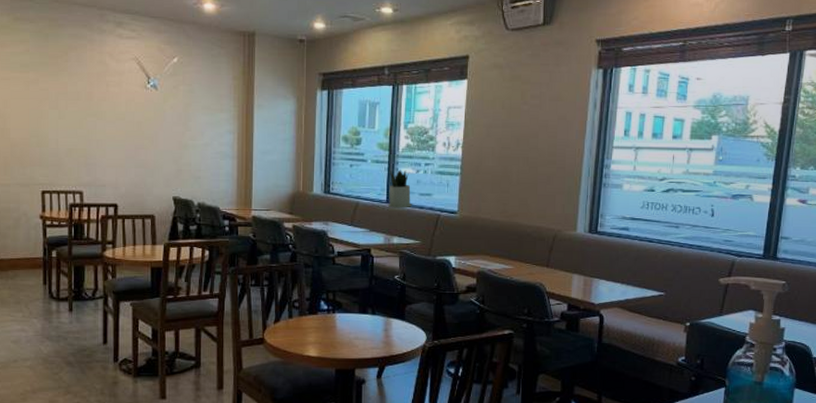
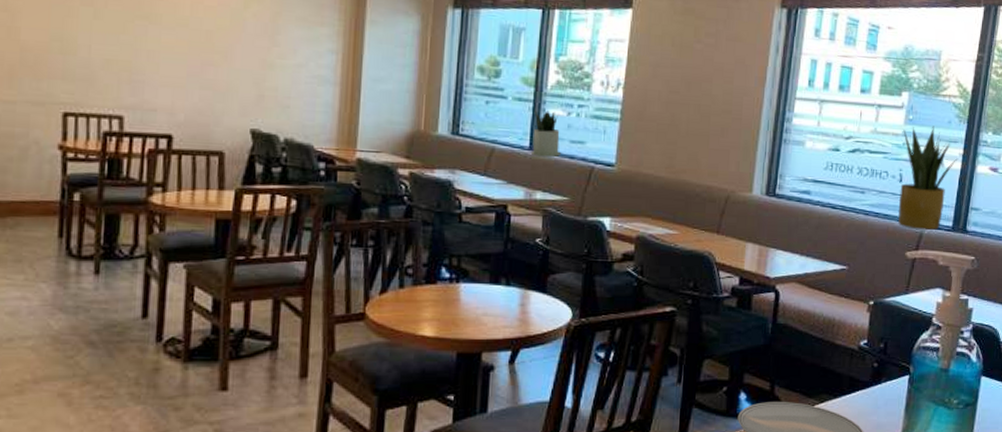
planter: none [711,164,767,259] -> present [898,126,957,231]

